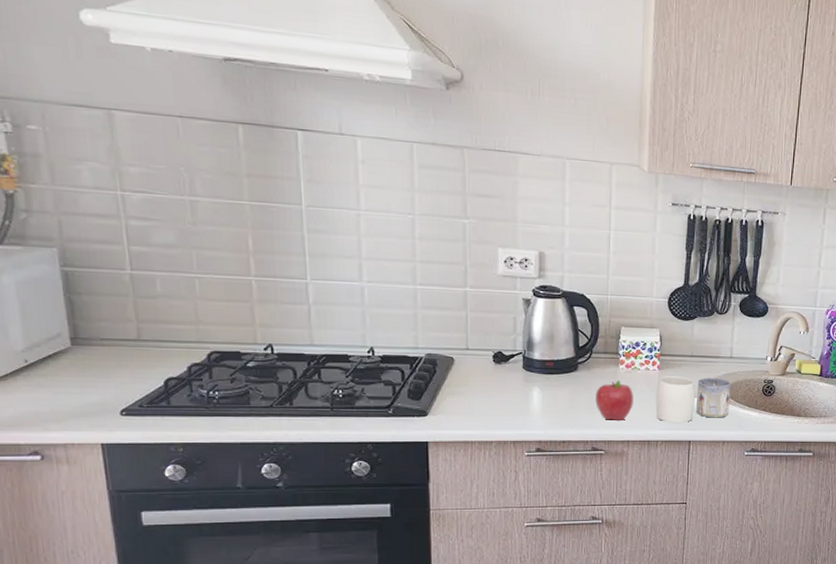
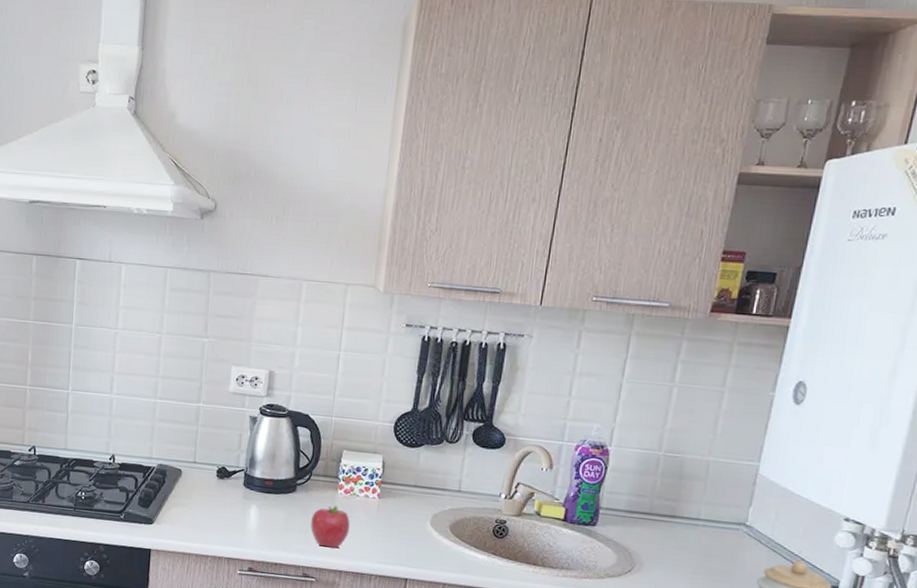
mug: present [655,376,696,424] -> none [372,505,417,559]
mug: present [695,377,731,418] -> none [415,510,457,557]

